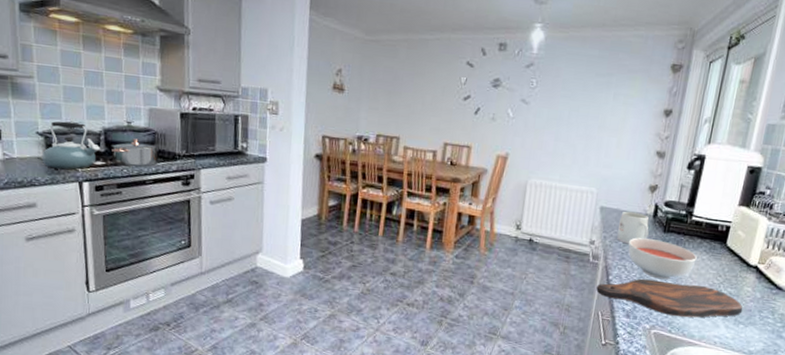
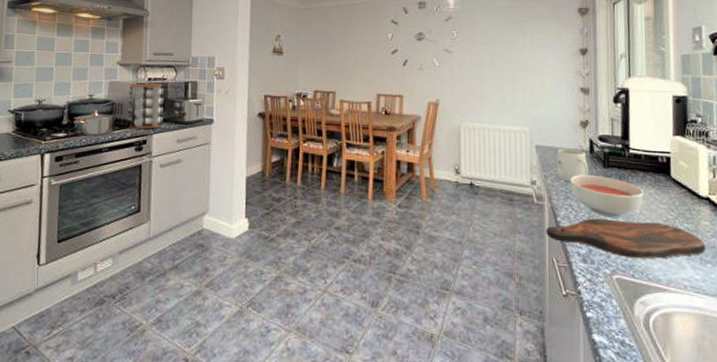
kettle: present [41,121,100,170] -> none [10,98,63,143]
spice rack: none [171,105,212,164] -> present [127,76,164,130]
toaster: none [212,130,257,162] -> present [164,96,205,125]

